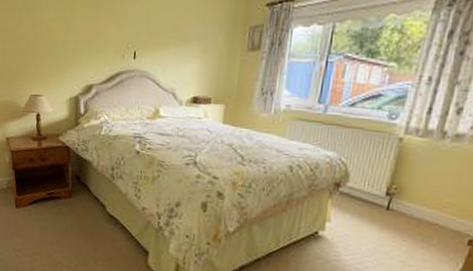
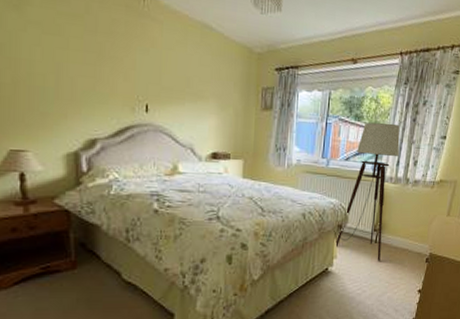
floor lamp: none [330,58,436,233] -> present [335,122,400,261]

